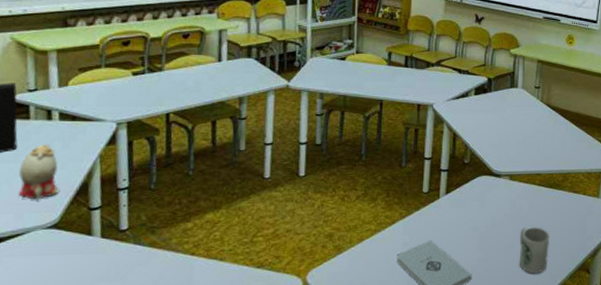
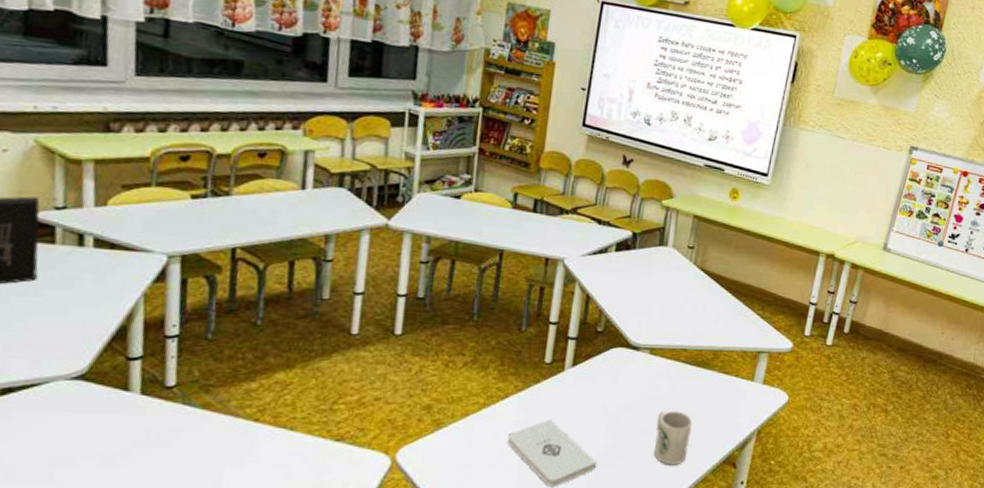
stuffed toy: present [19,144,59,201] -> none [37,275,90,345]

